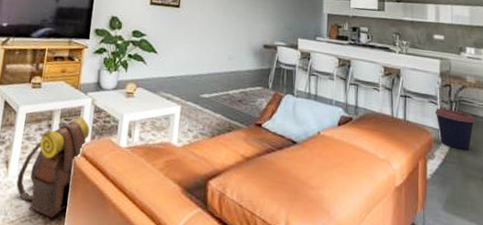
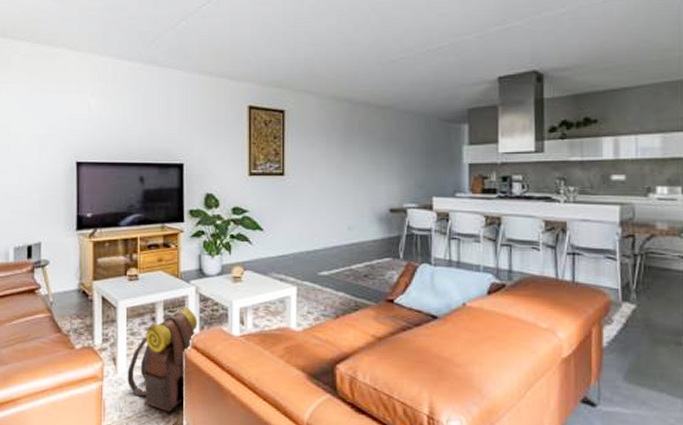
coffee cup: present [435,108,475,150] -> none [613,264,667,311]

